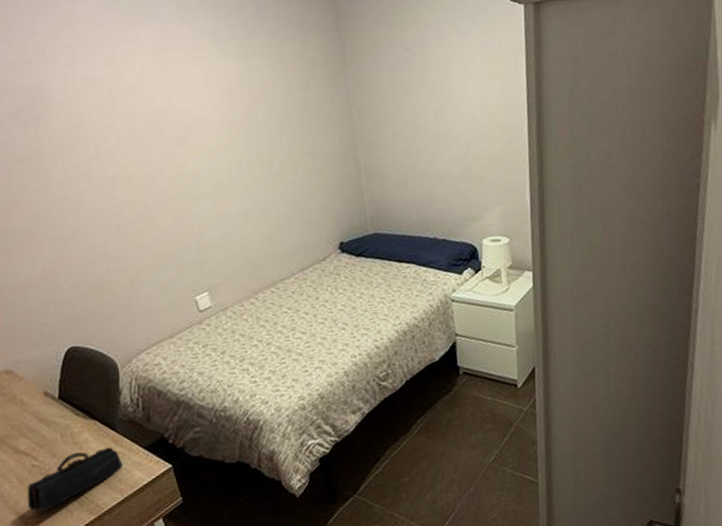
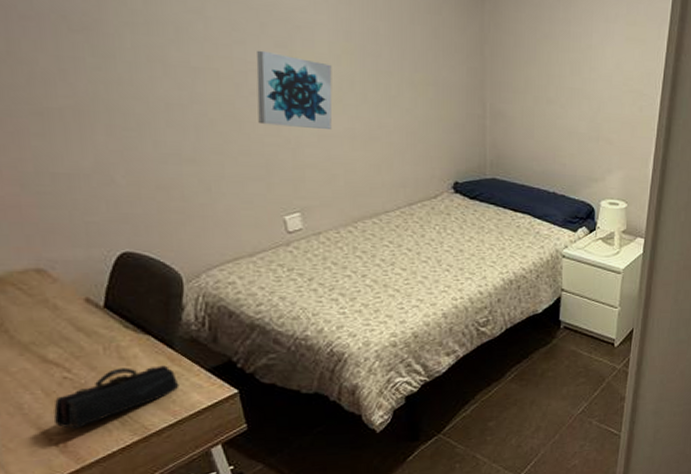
wall art: none [159,151,227,217] -> present [256,50,333,131]

